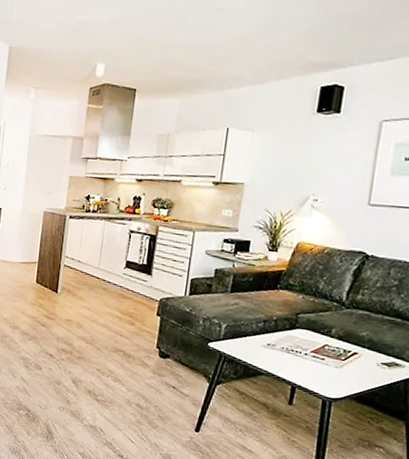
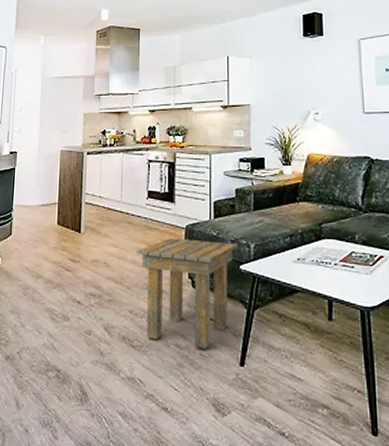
side table: none [109,308,209,412] -> present [137,238,238,349]

